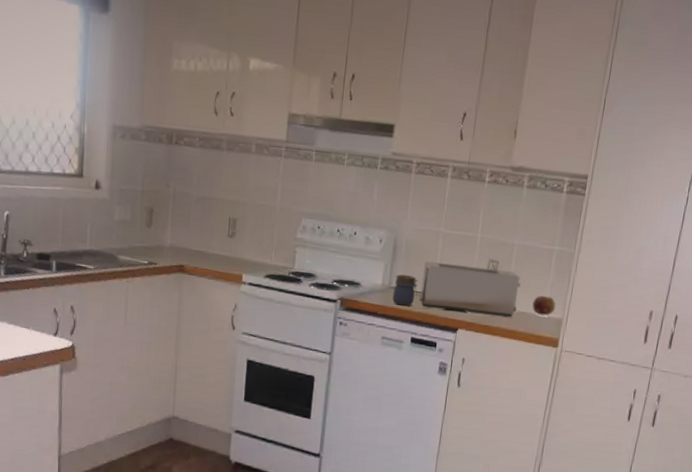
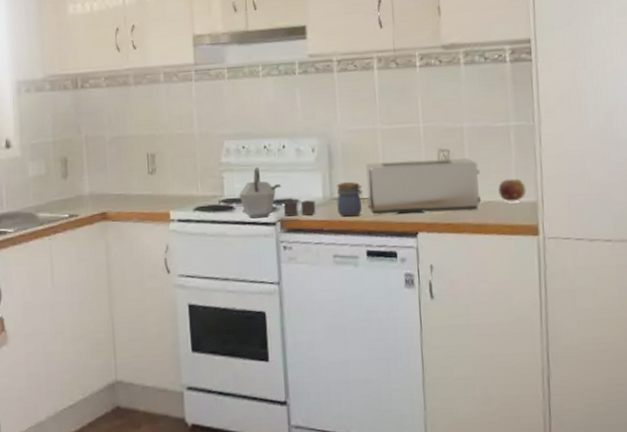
kettle: none [307,247,375,299] -> present [239,167,316,218]

